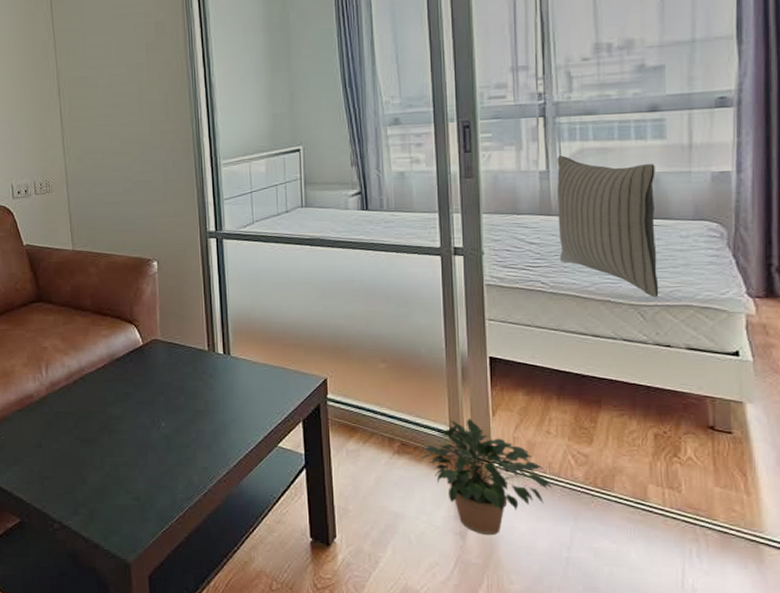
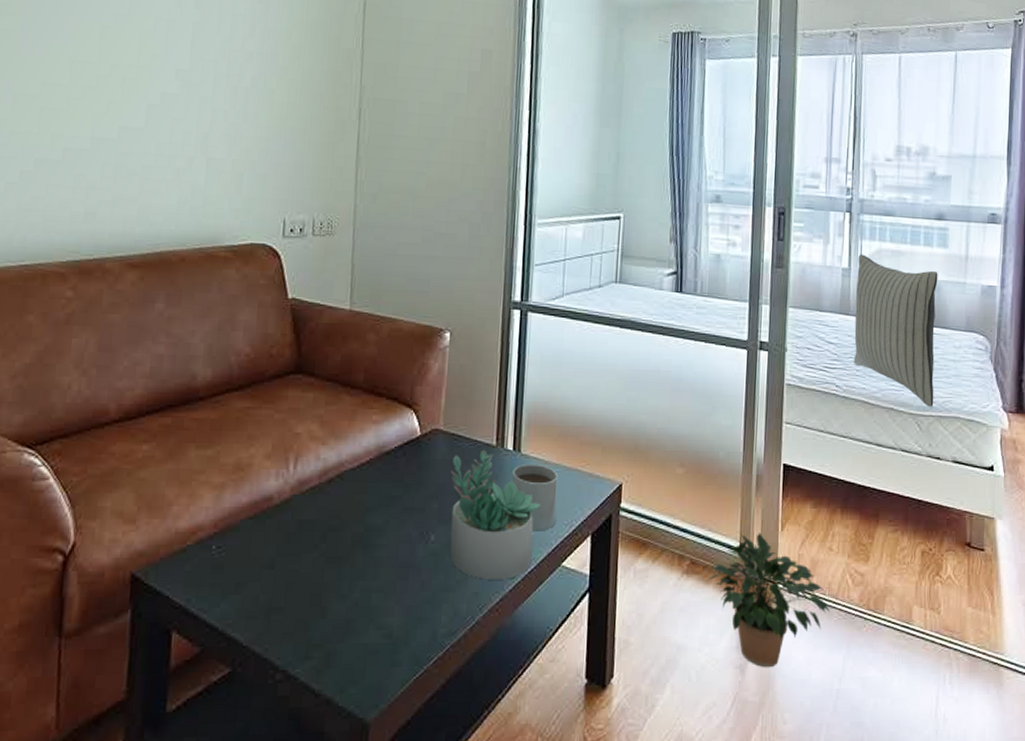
succulent plant: none [171,354,254,458] -> present [450,449,542,581]
mug: none [225,364,269,418] -> present [512,463,558,530]

